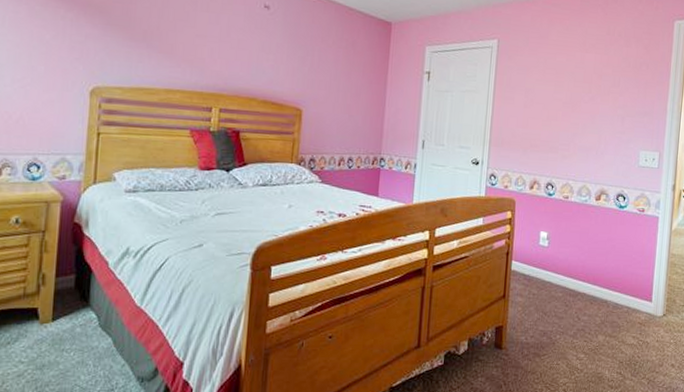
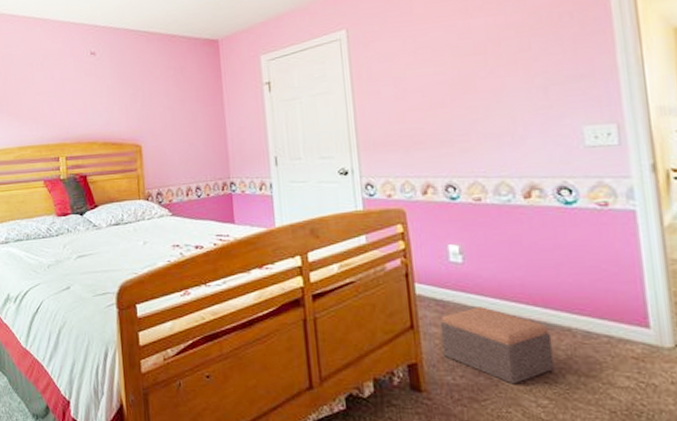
footstool: none [522,282,595,343] -> present [440,307,555,385]

